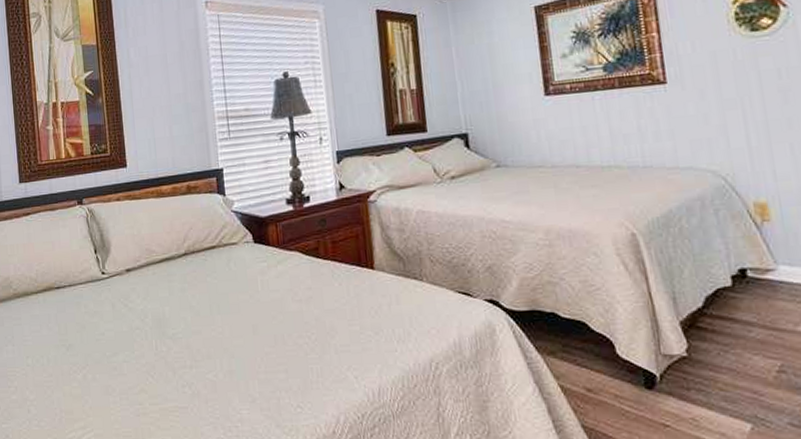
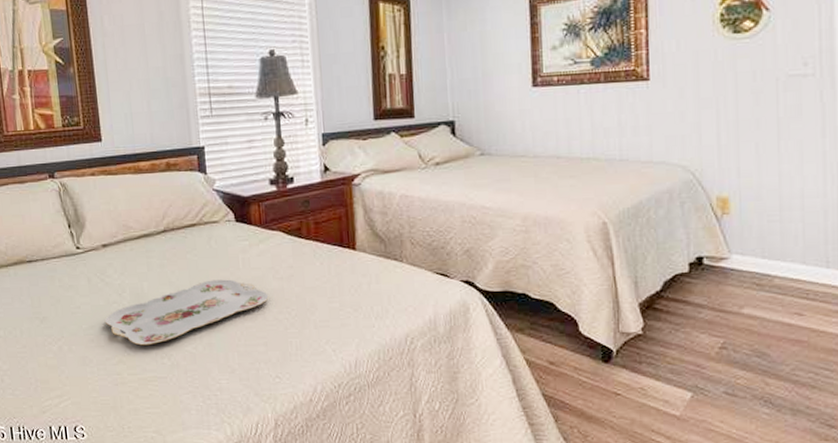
serving tray: none [127,302,288,374] -> present [104,279,269,346]

